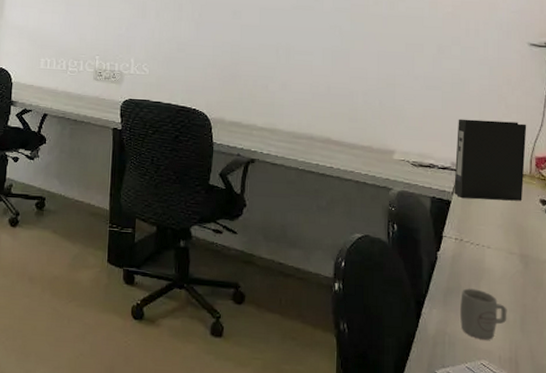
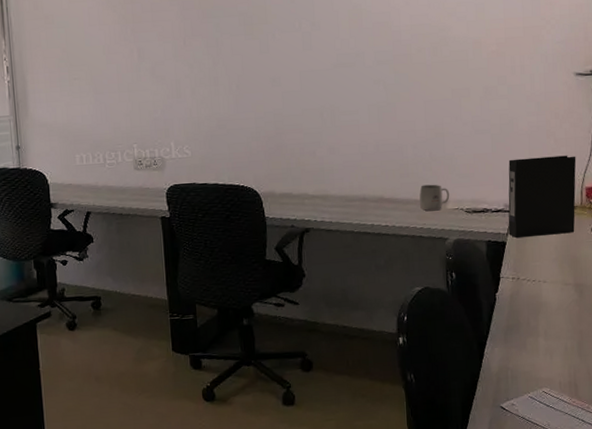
mug: none [366,132,397,160] -> present [419,184,450,211]
mug: present [460,288,507,340] -> none [520,323,565,369]

